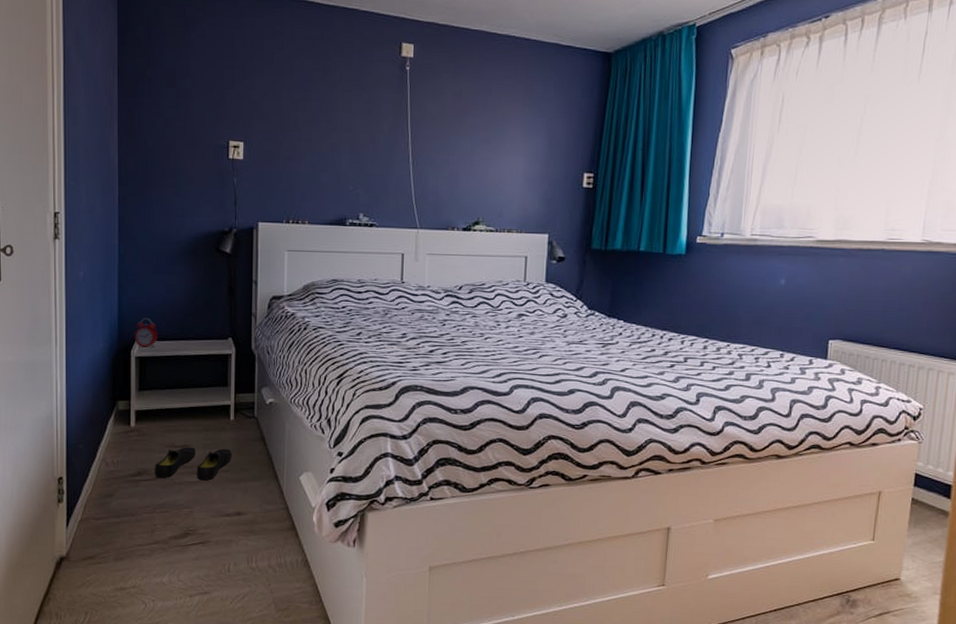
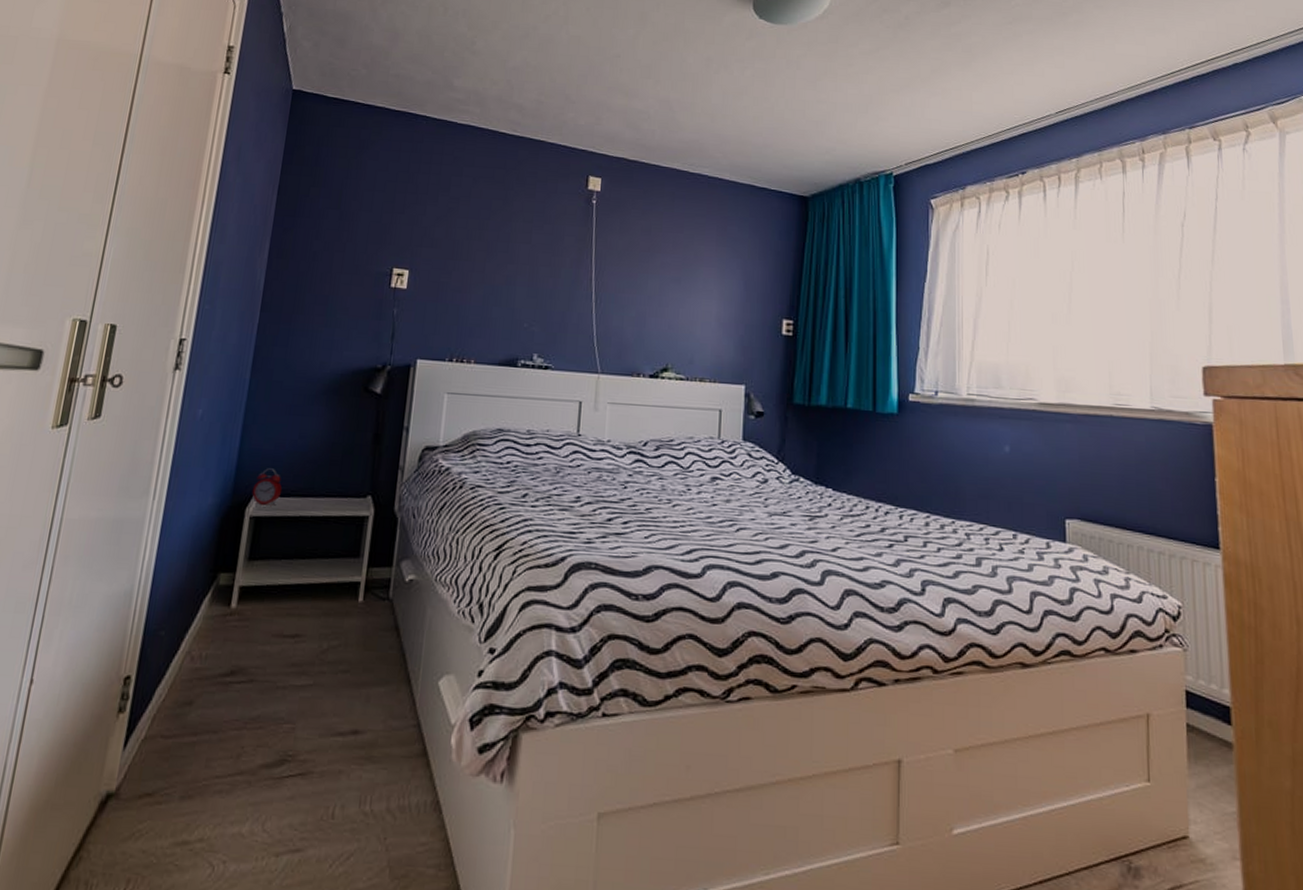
slipper: present [154,447,233,481] -> none [251,637,356,685]

